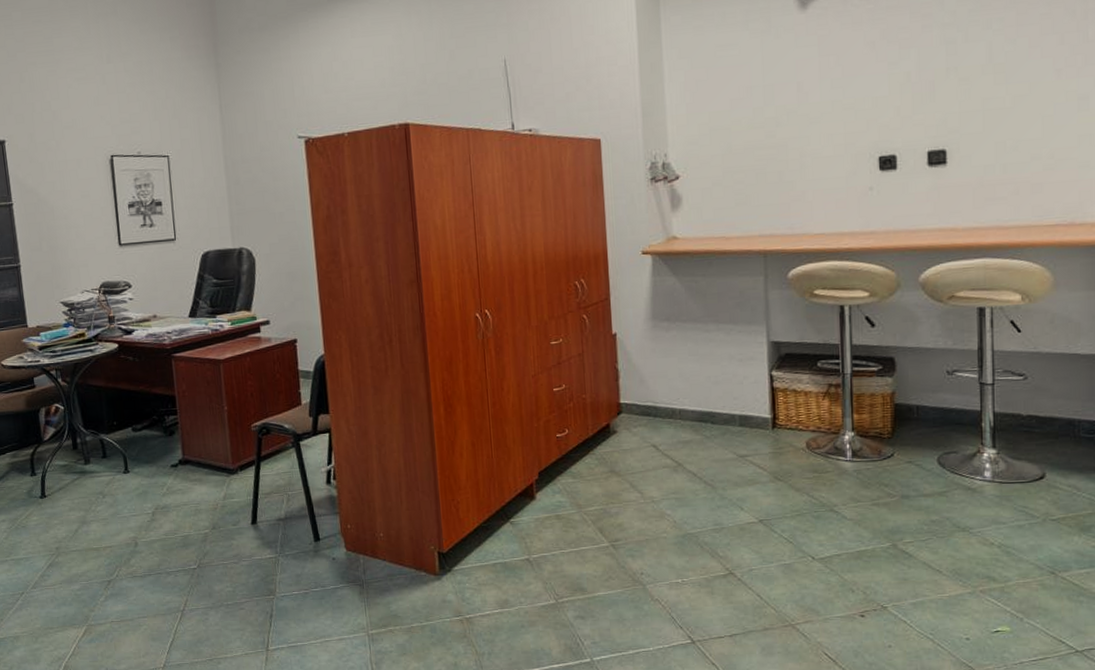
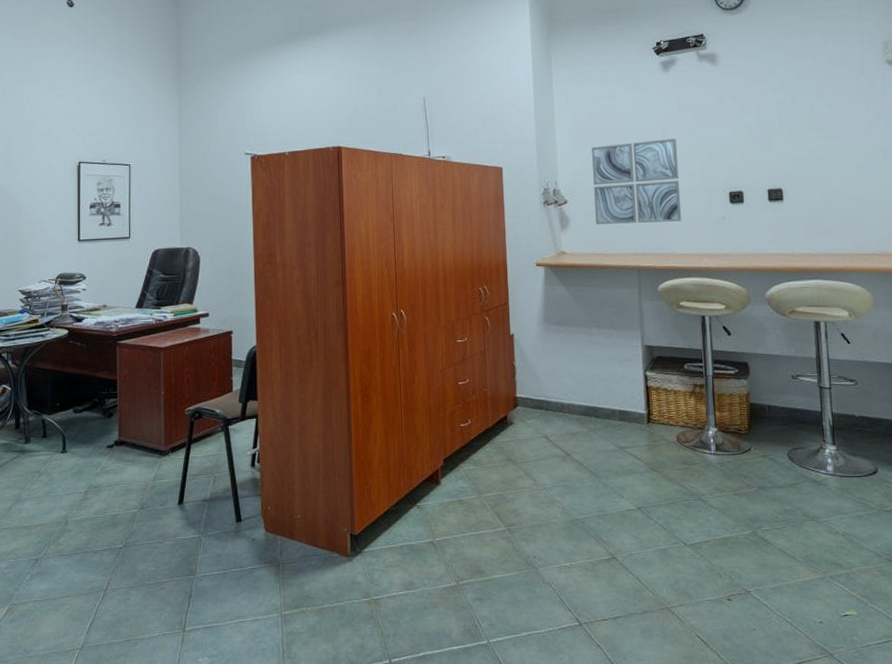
wall art: none [708,94,819,203] -> present [591,139,682,224]

